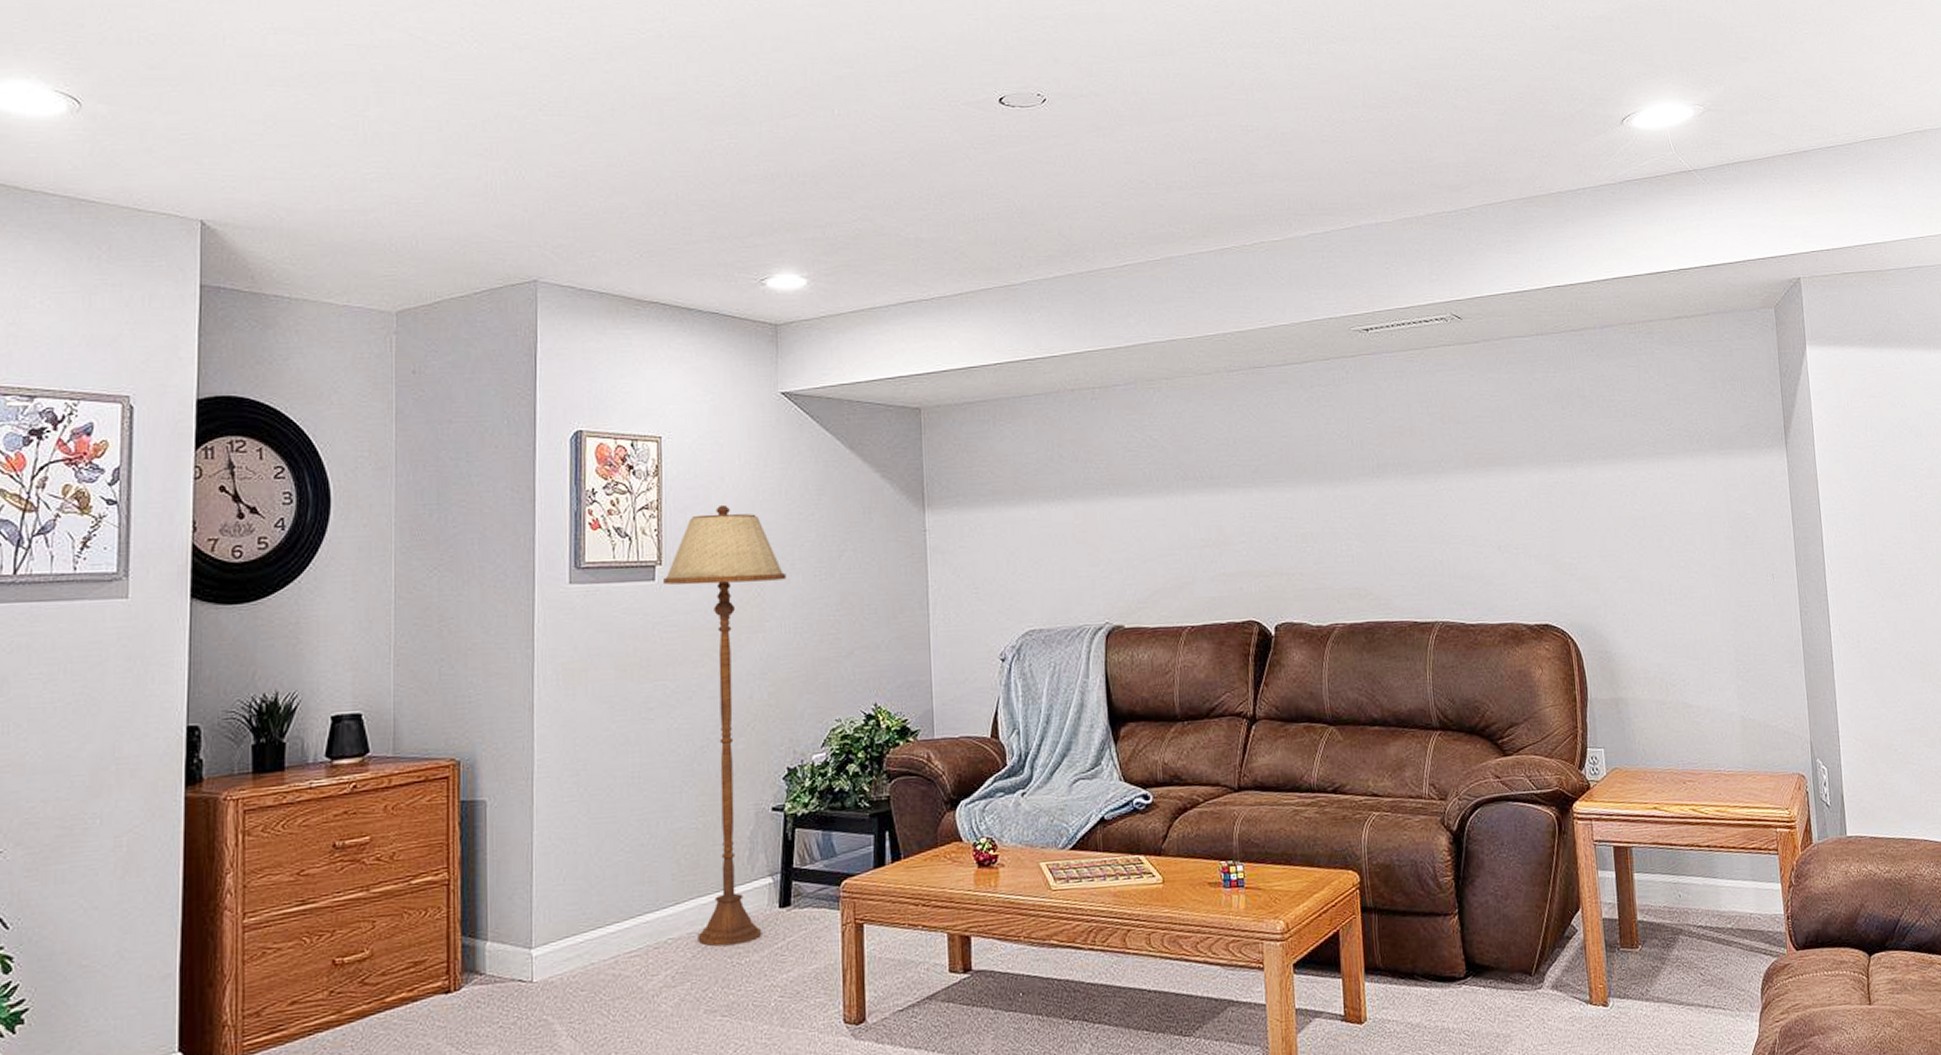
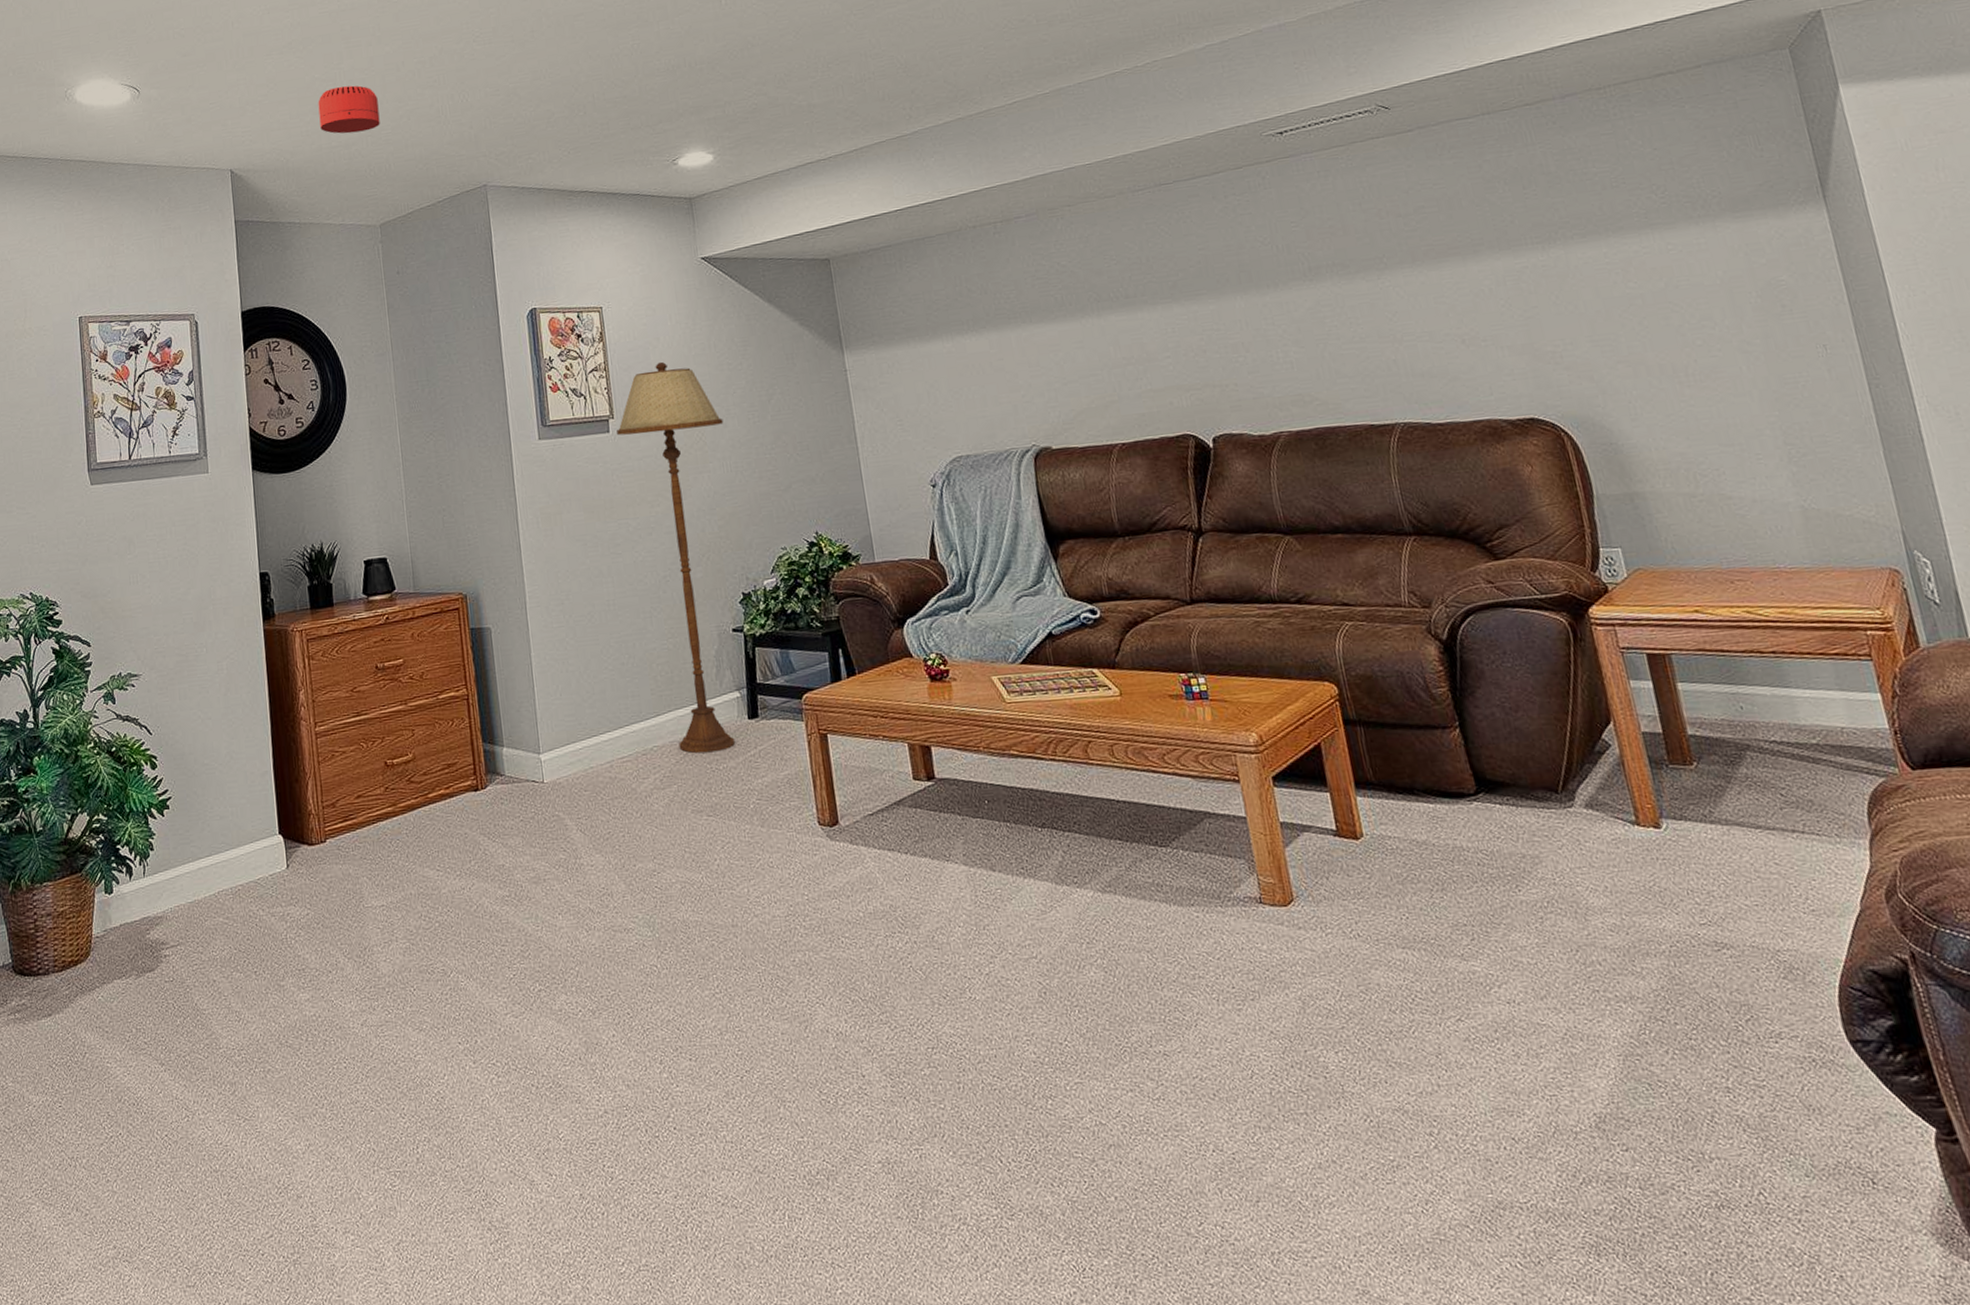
smoke detector: none [330,139,410,197] -> present [318,85,380,134]

